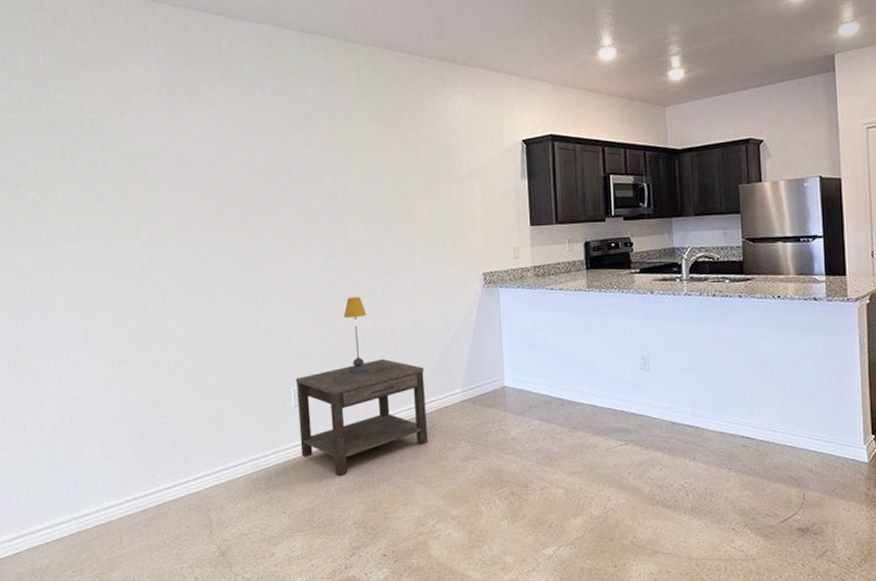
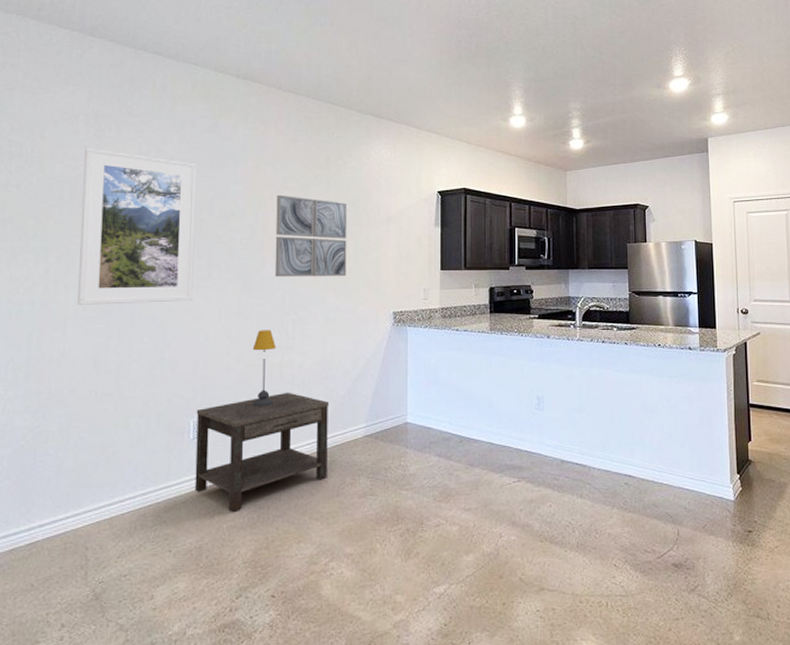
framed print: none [161,119,280,280] -> present [77,147,198,305]
wall art: none [353,155,432,243] -> present [274,194,348,277]

